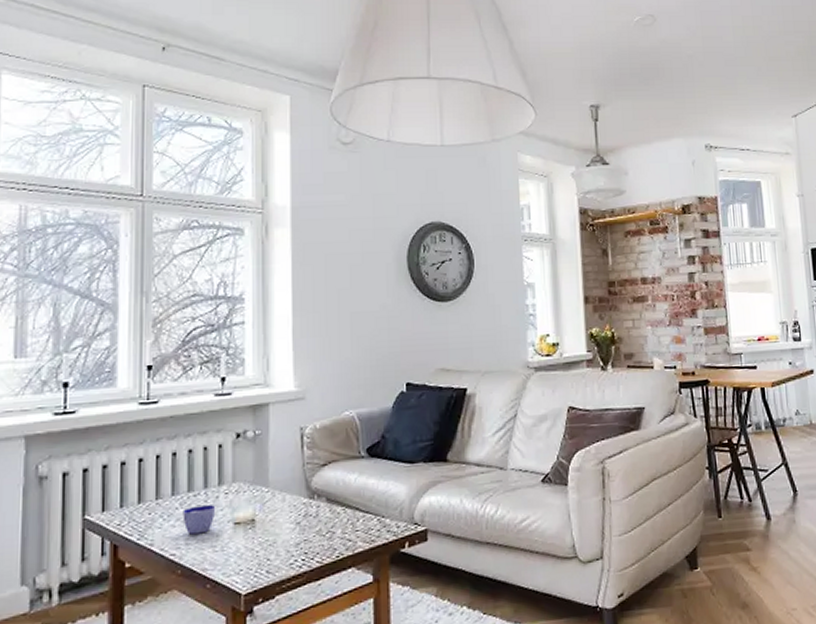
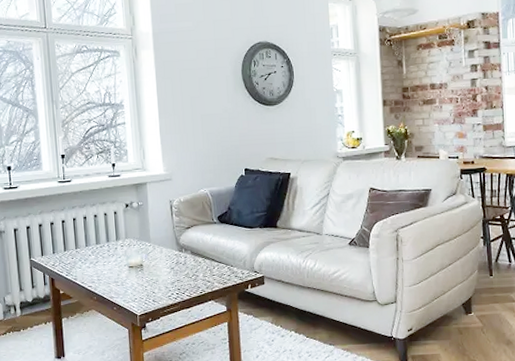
cup: present [183,505,216,535] -> none [94,254,116,273]

